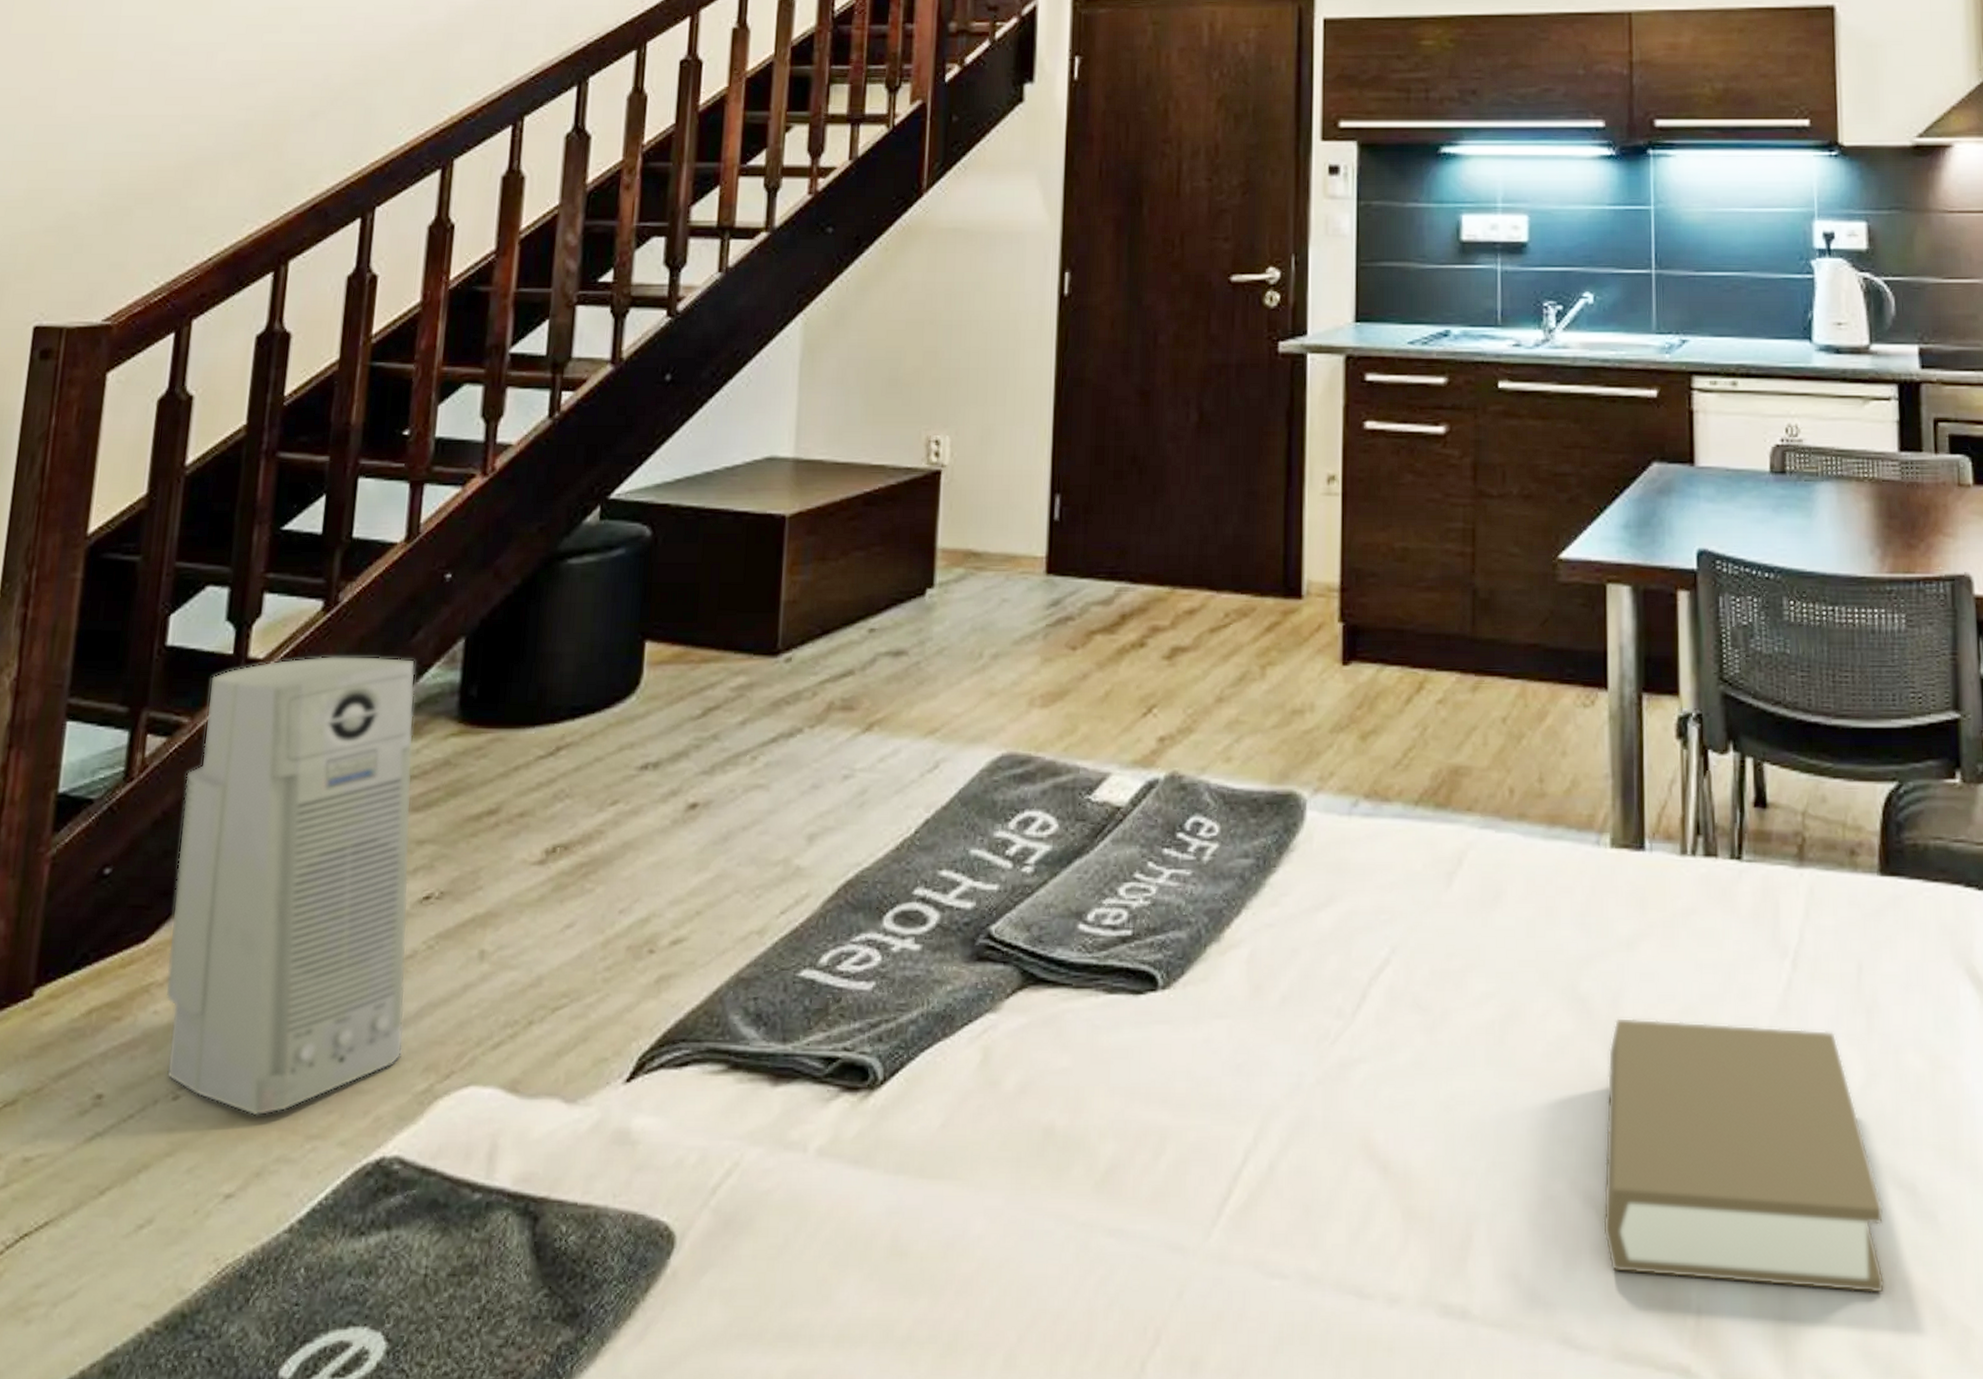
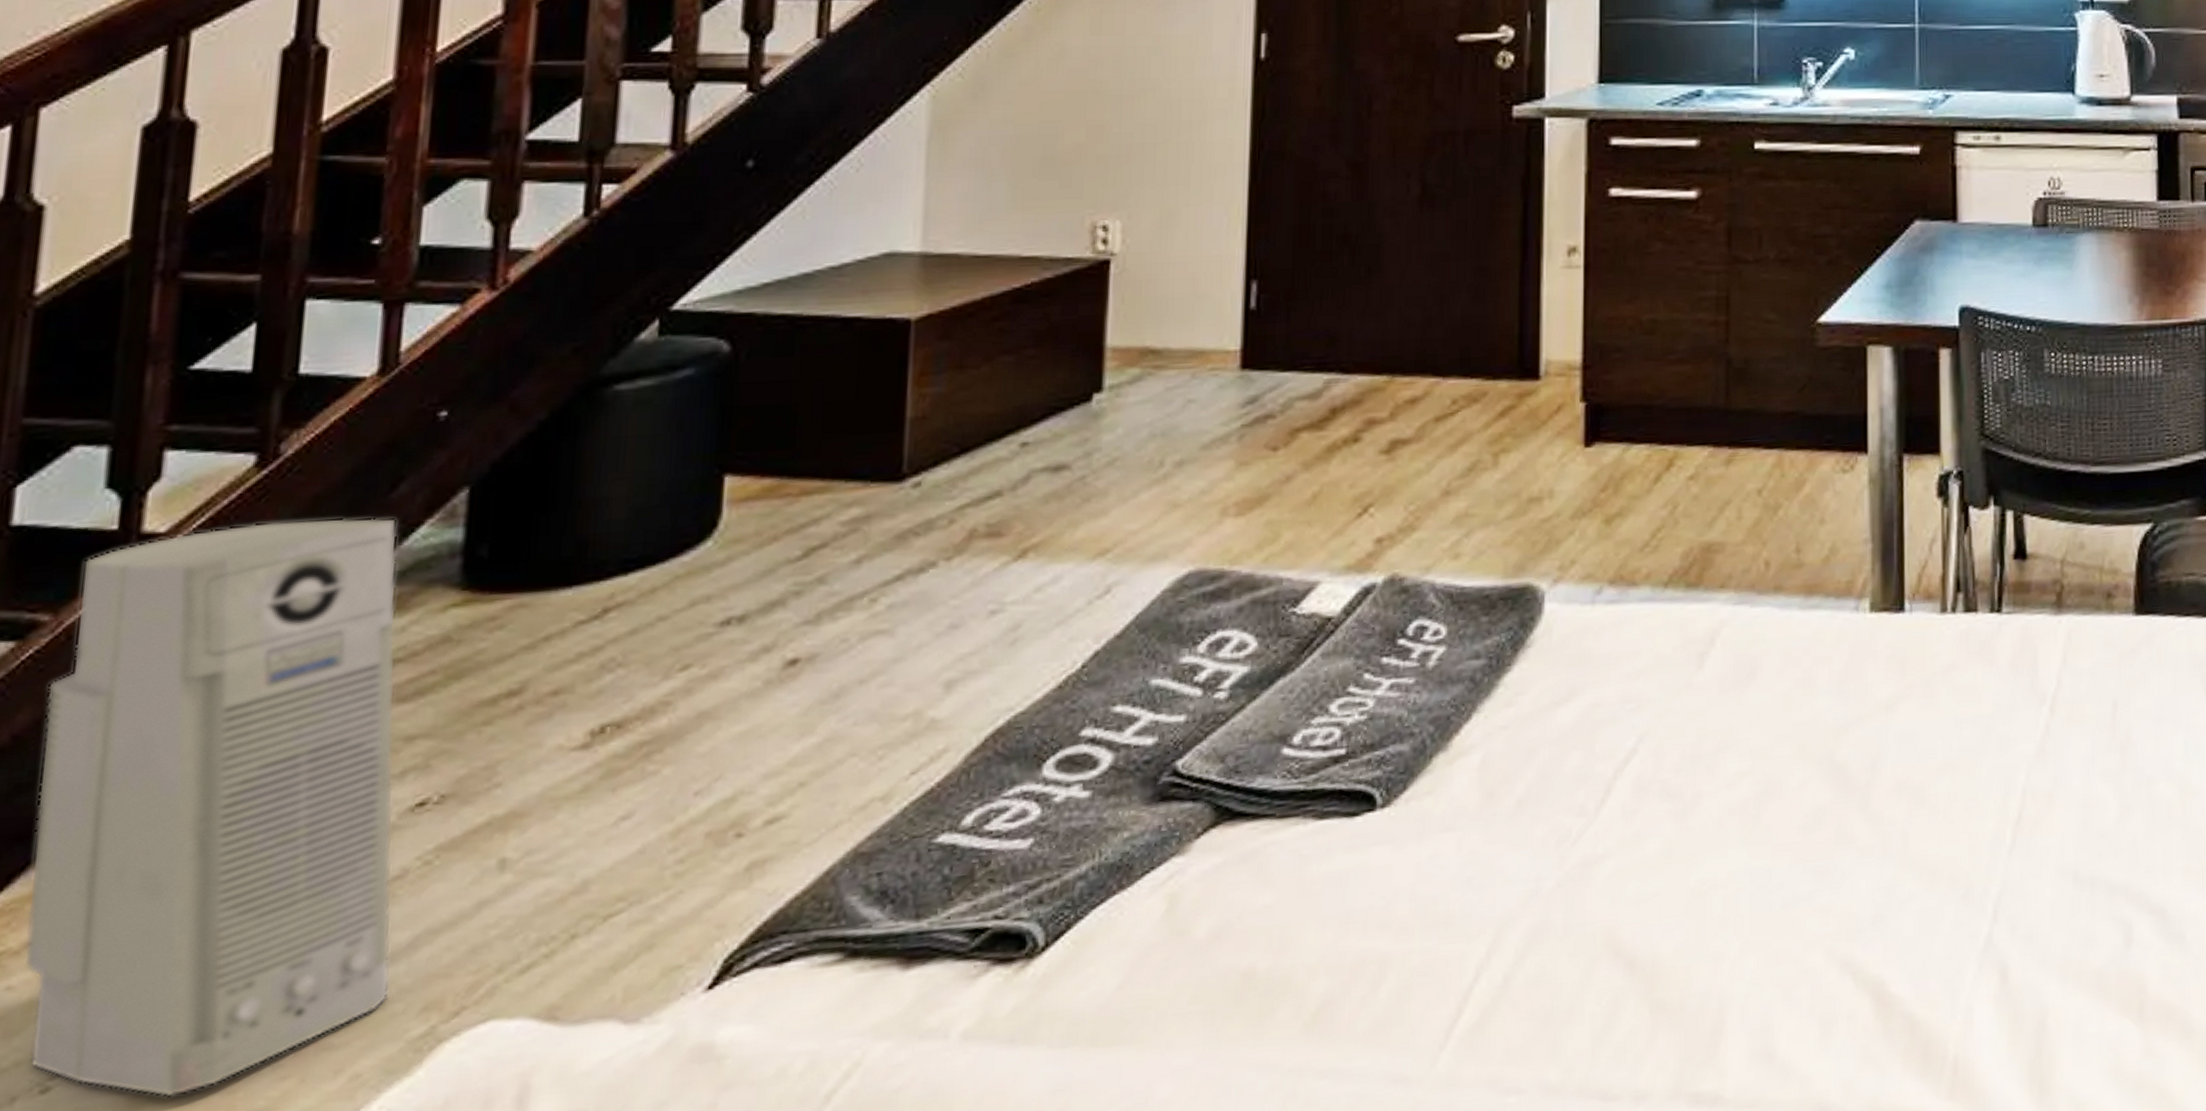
book: present [1603,1017,1885,1294] -> none [1860,771,2136,1035]

